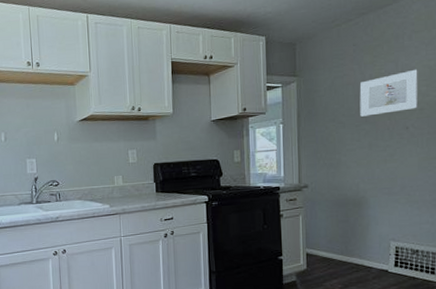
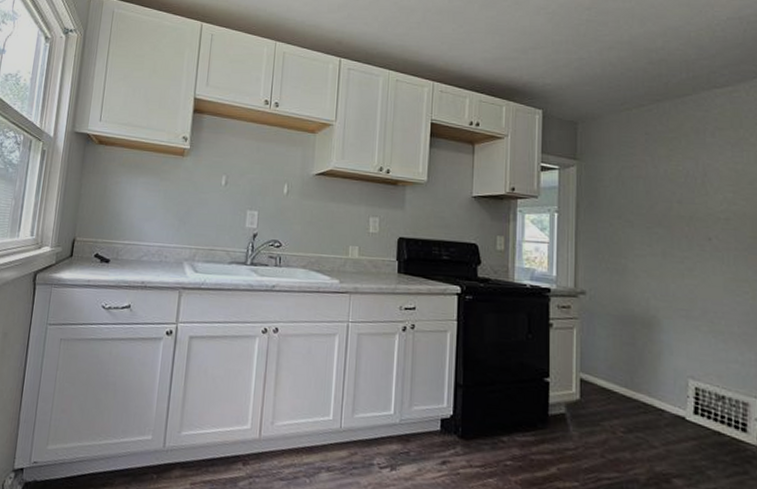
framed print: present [359,69,419,117] -> none [652,171,723,218]

